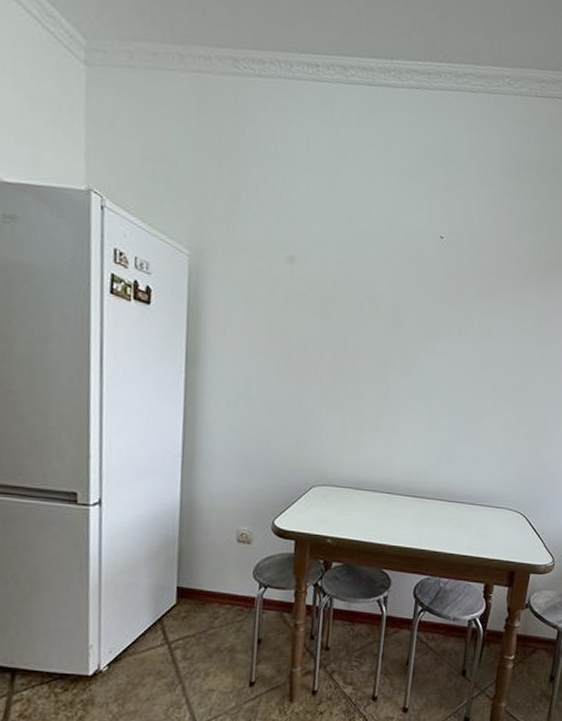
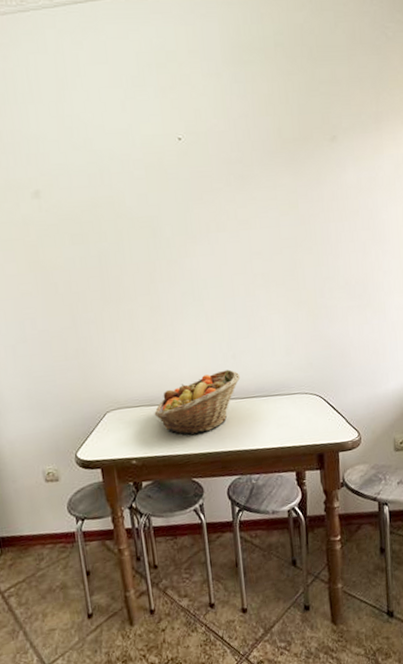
fruit basket: none [359,470,451,527] -> present [154,369,241,436]

